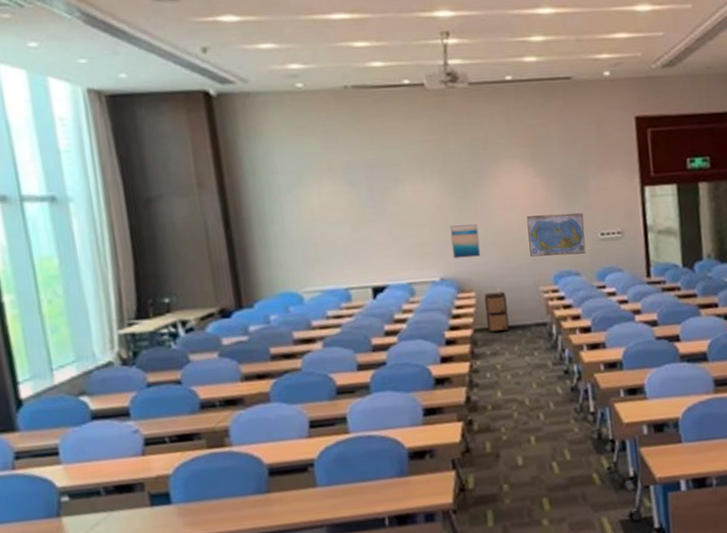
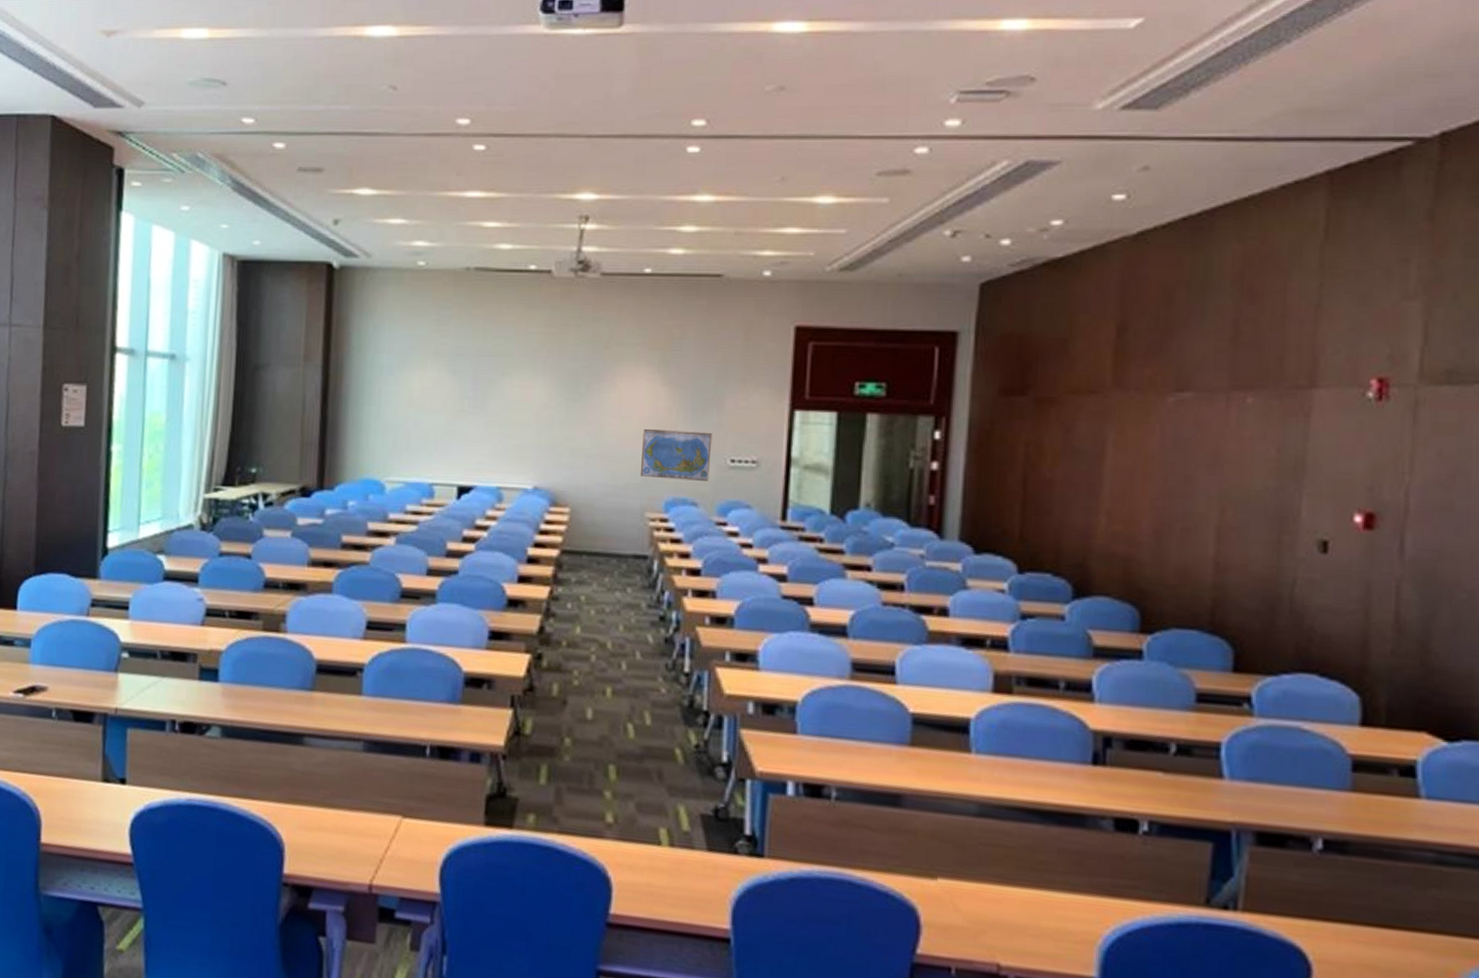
wall art: present [449,224,481,259] -> none [551,430,585,468]
storage cabinet: present [484,286,510,332] -> none [577,505,605,557]

